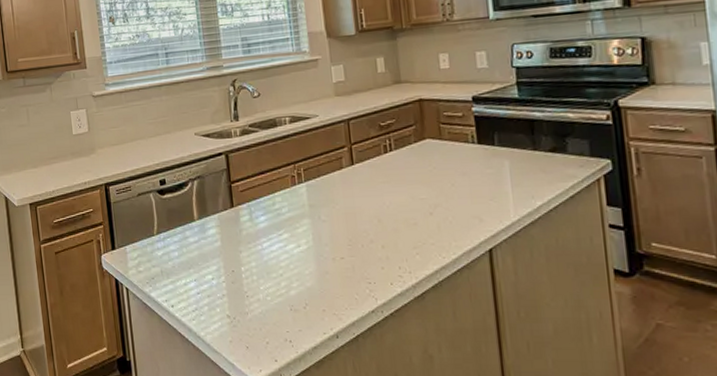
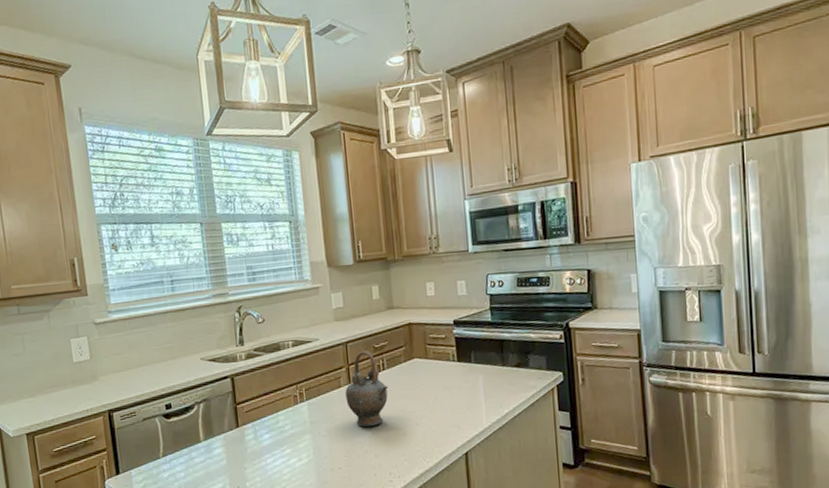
teapot: none [347,129,396,213] -> present [345,350,388,427]

